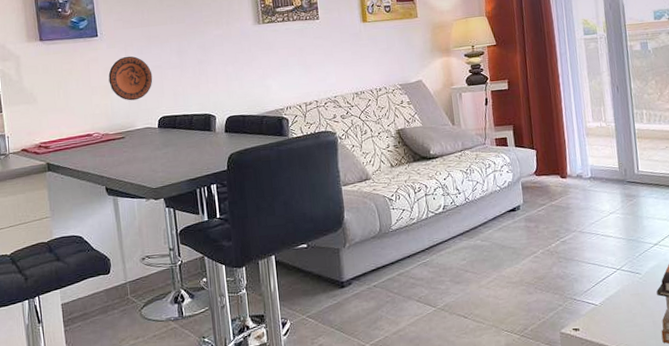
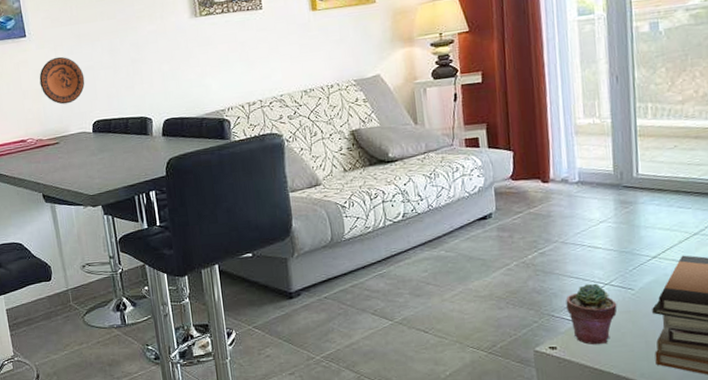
potted succulent: none [585,268,628,325] -> present [566,283,618,344]

